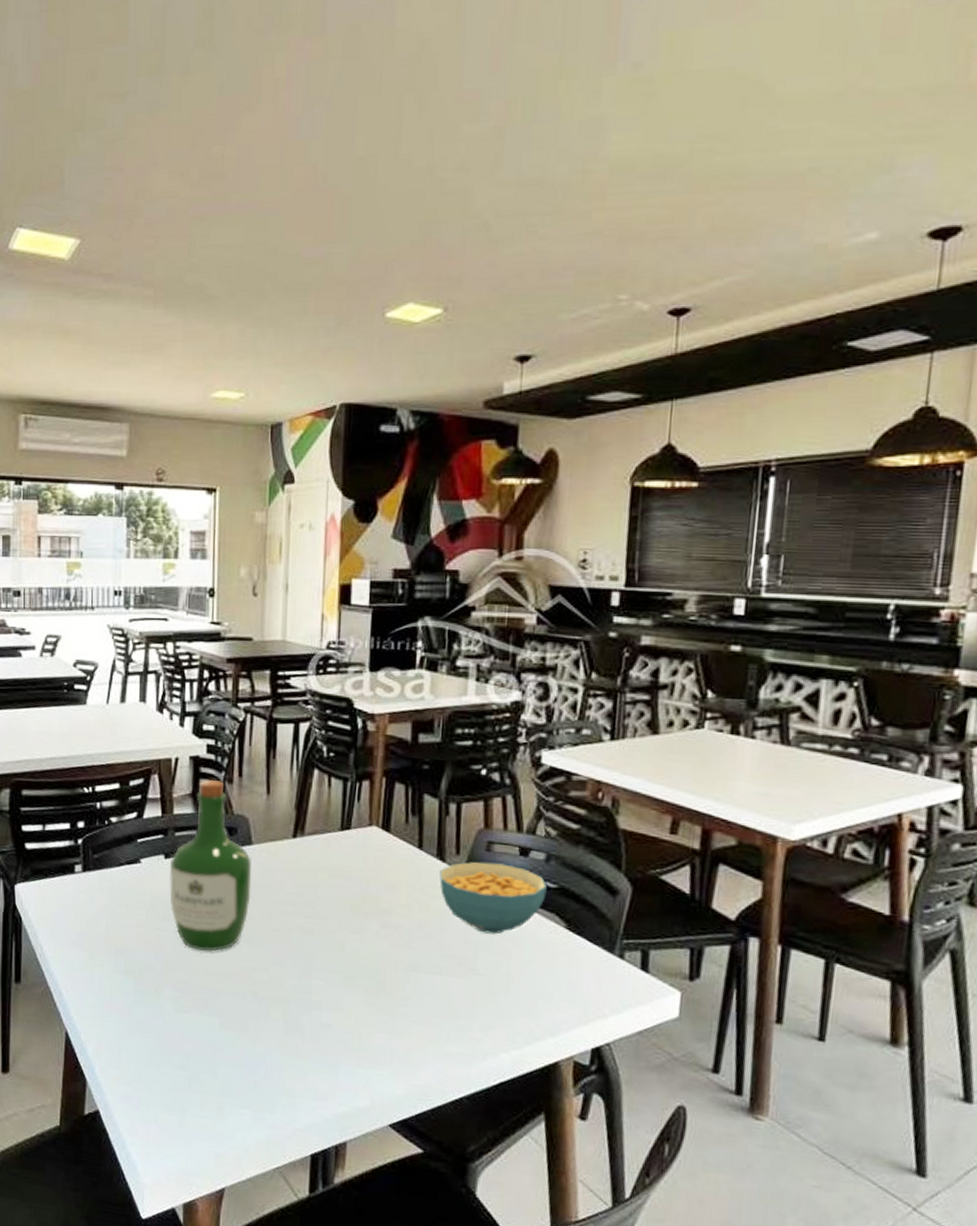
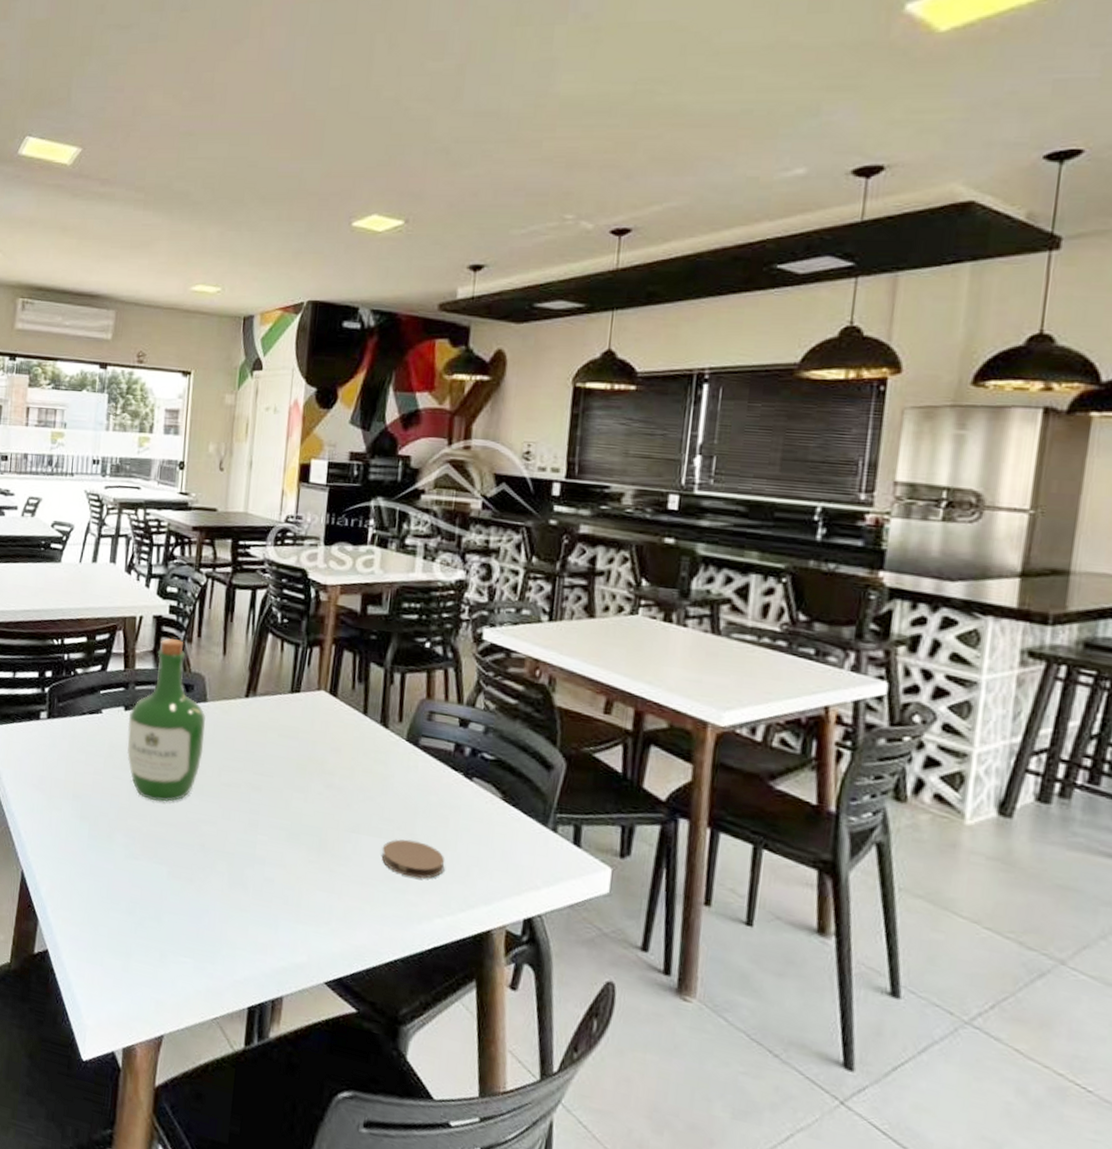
cereal bowl: present [439,861,547,934] -> none [382,729,485,801]
coaster: none [442,975,509,1014] -> present [381,839,445,879]

